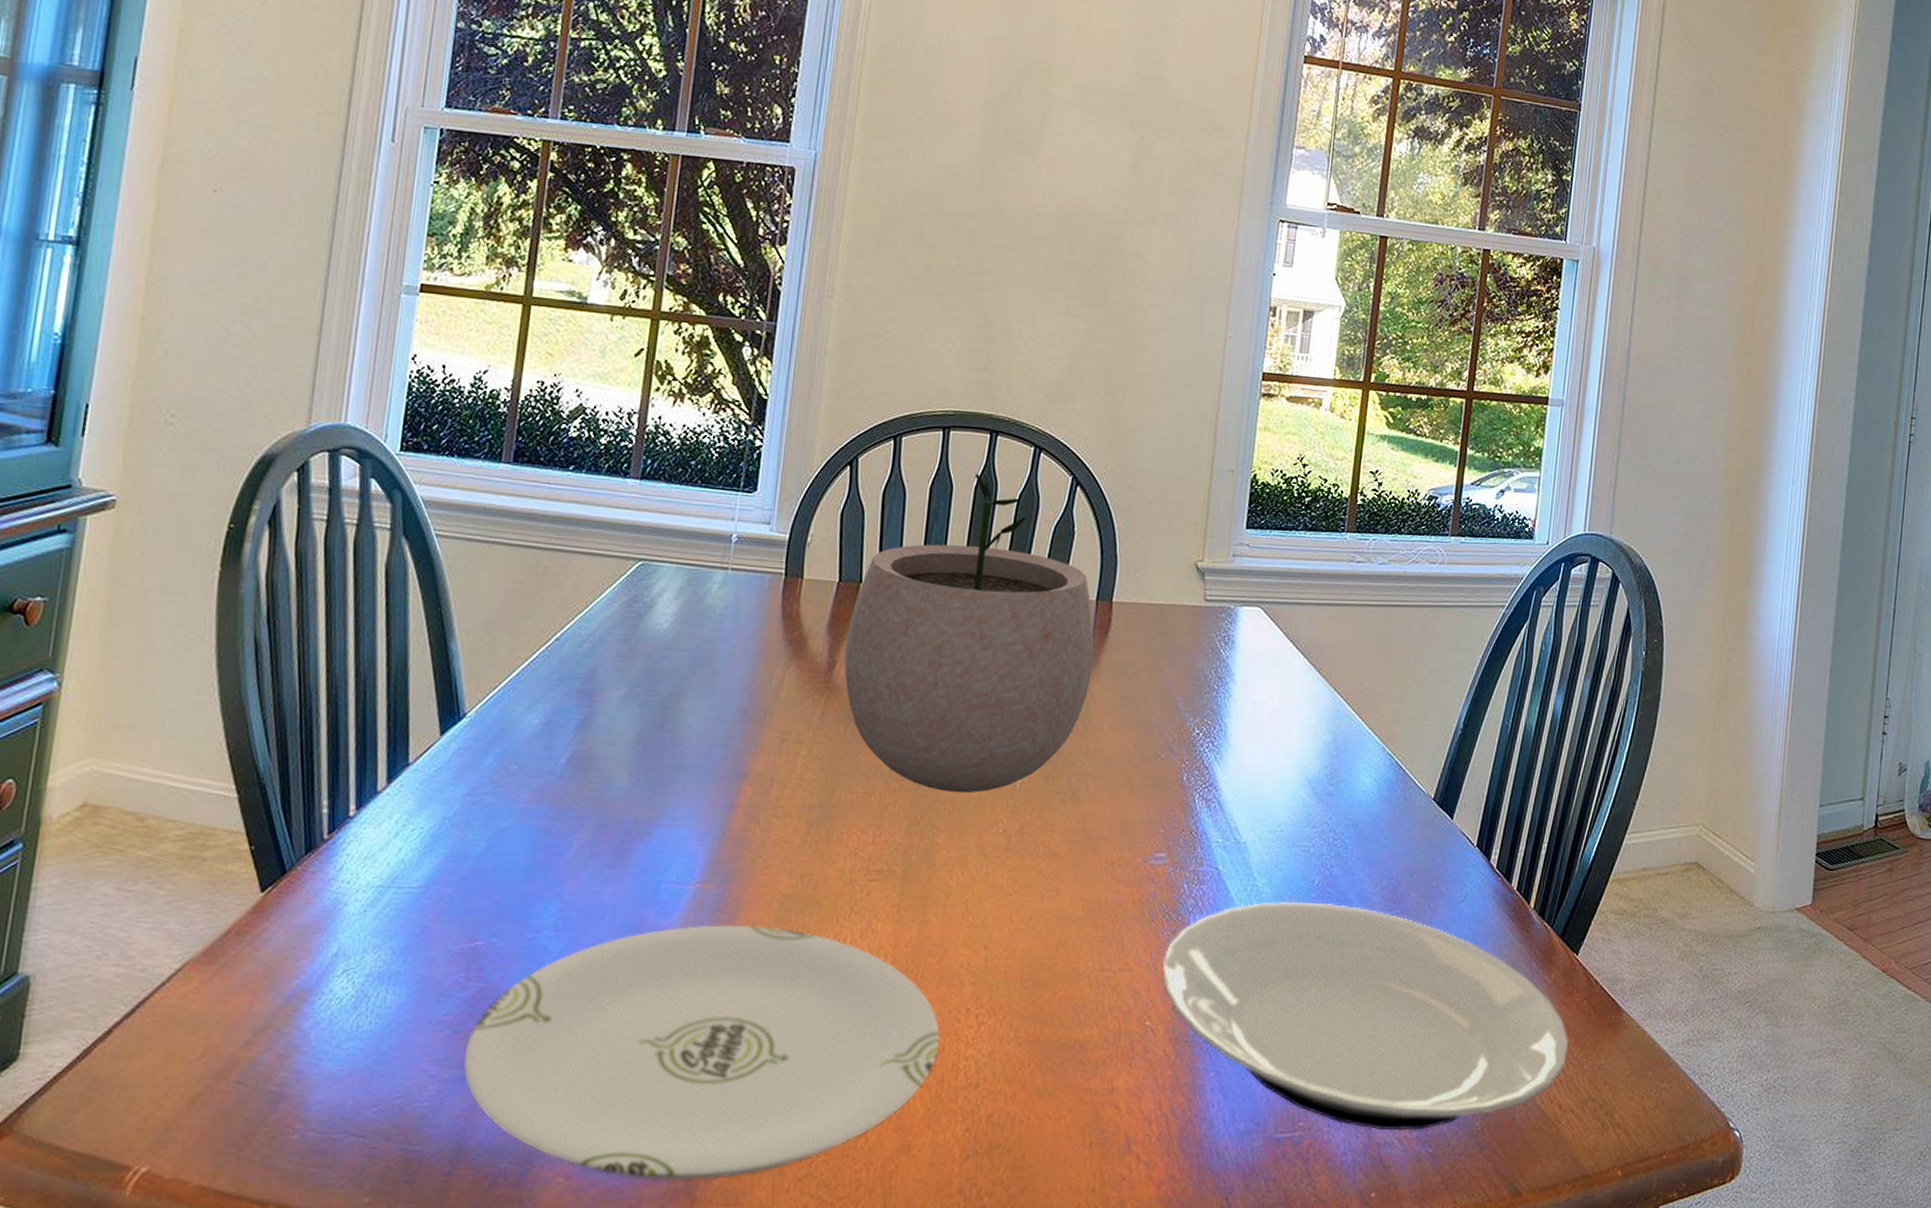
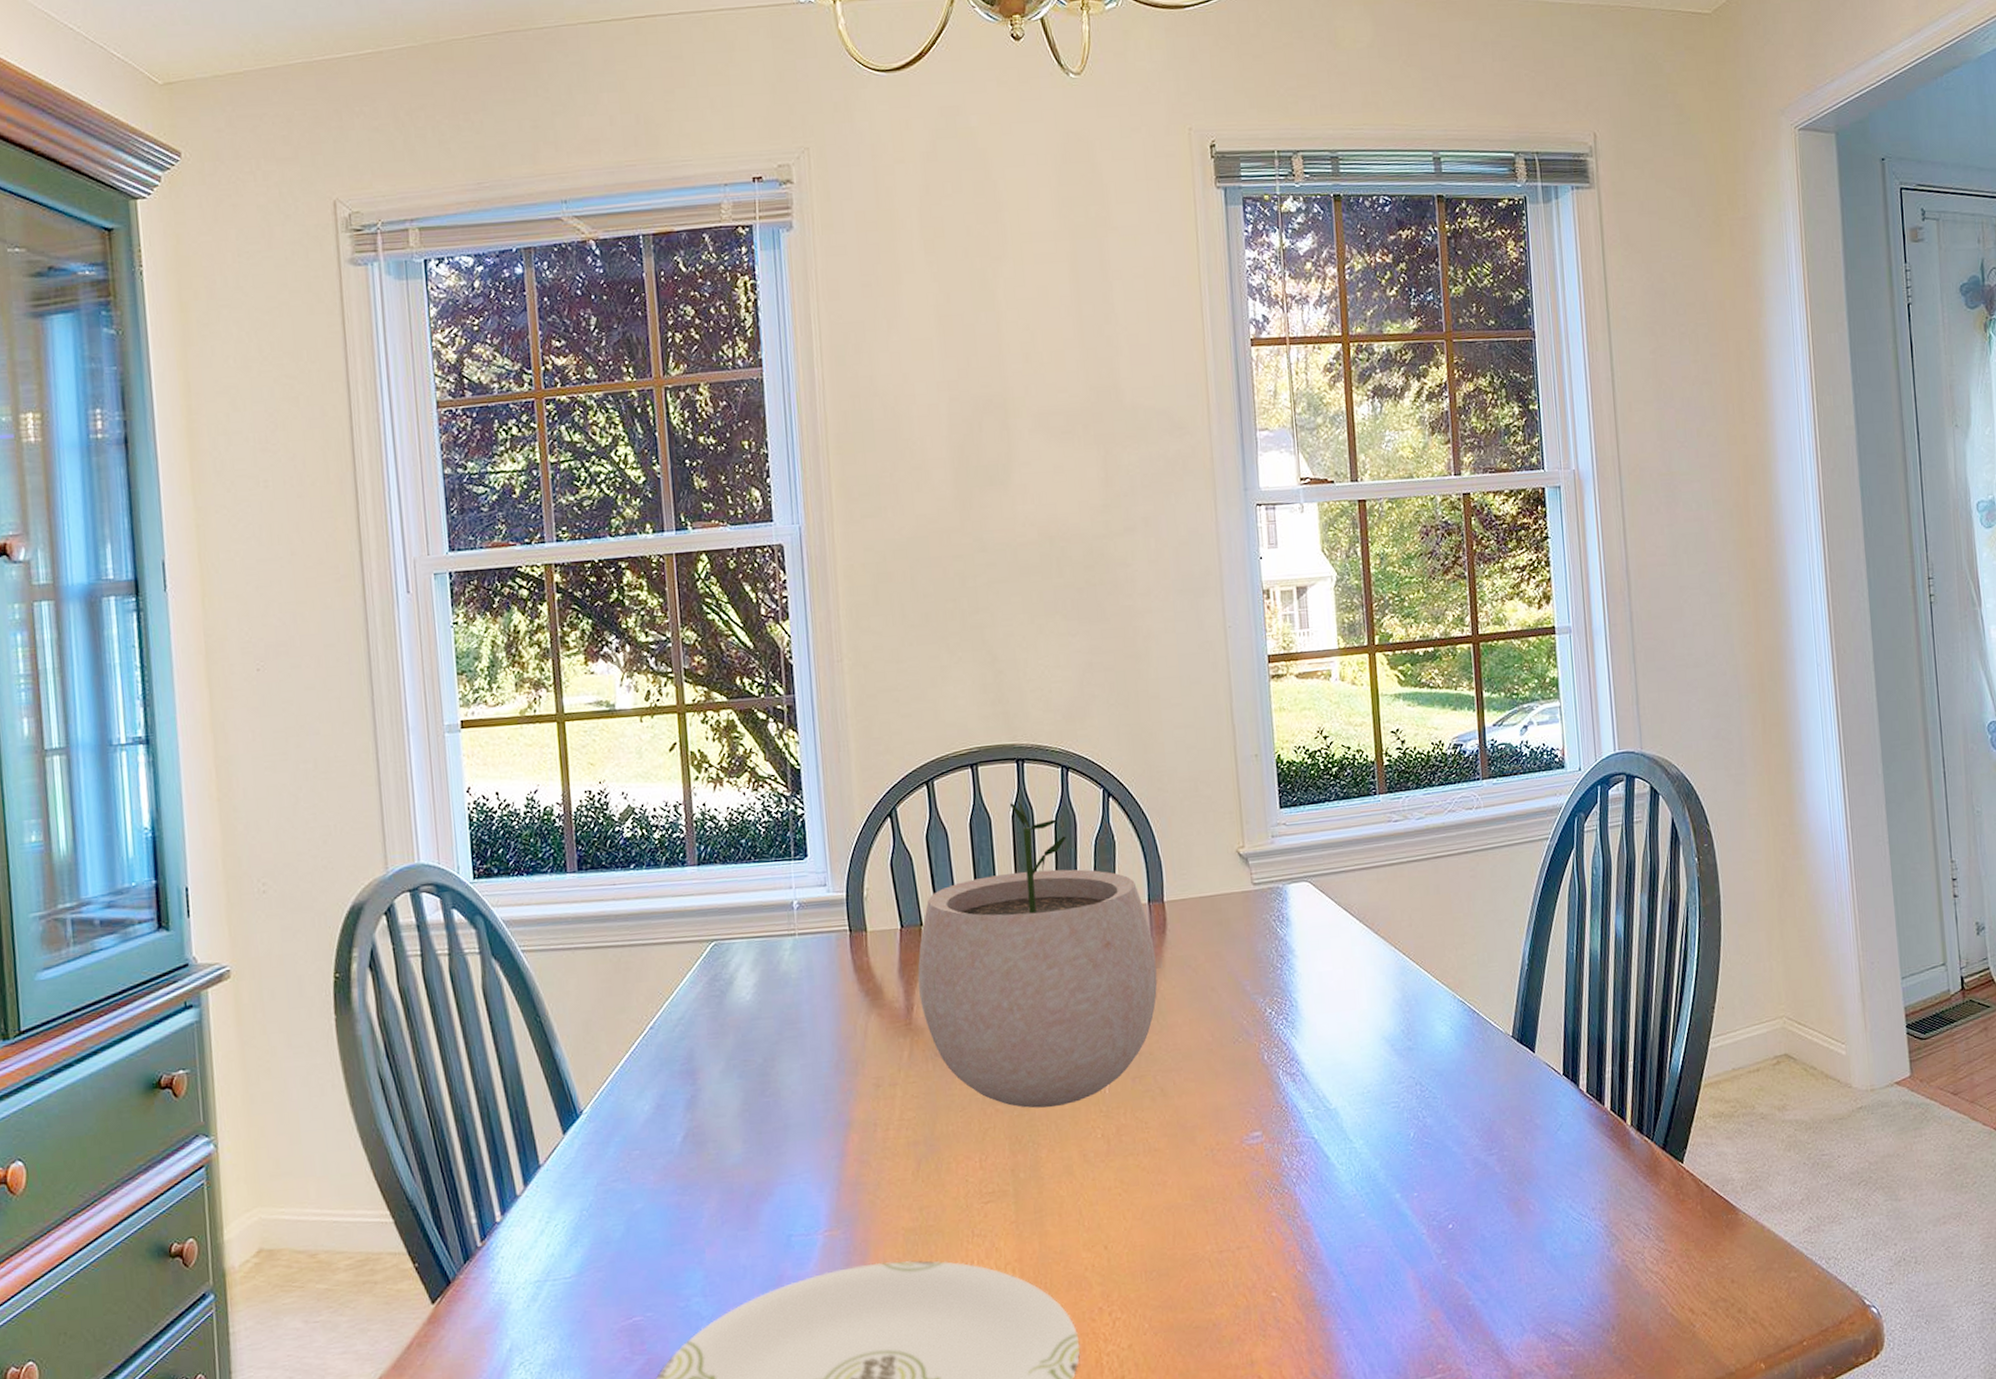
plate: present [1162,901,1569,1131] -> none [1277,1152,1690,1361]

